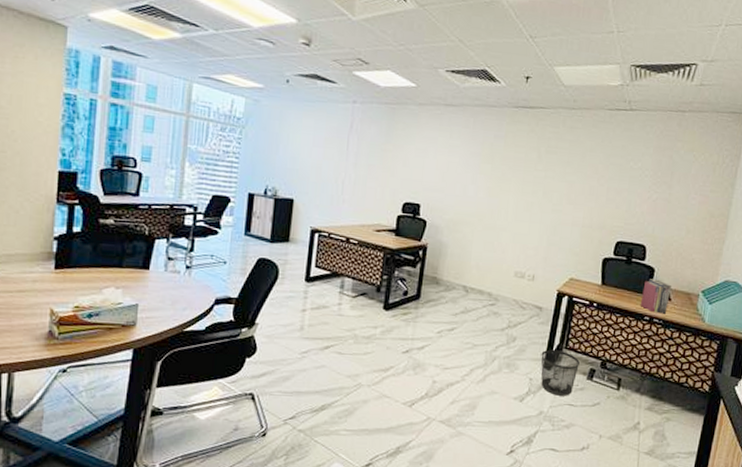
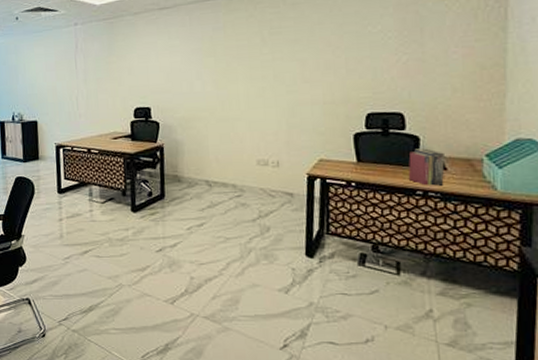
waste bin: present [541,349,580,396] -> none [300,236,347,285]

